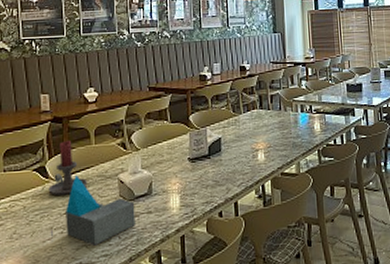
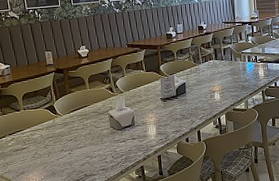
candle holder: present [48,140,88,195] -> none [57,86,86,127]
tissue box: present [50,175,135,246] -> none [61,112,124,163]

